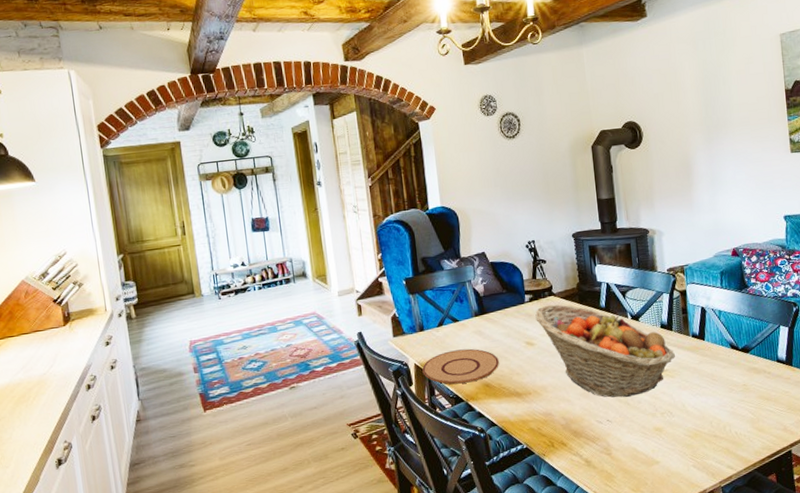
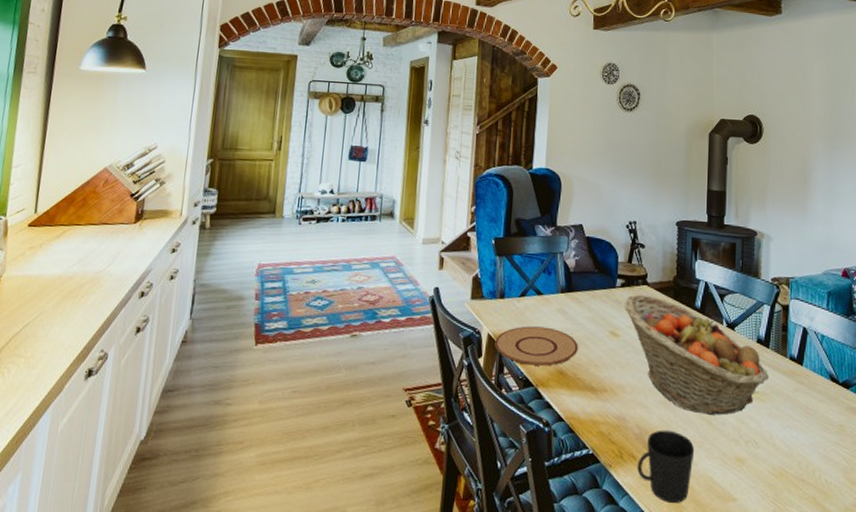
cup: none [568,416,617,476] -> present [637,430,695,503]

